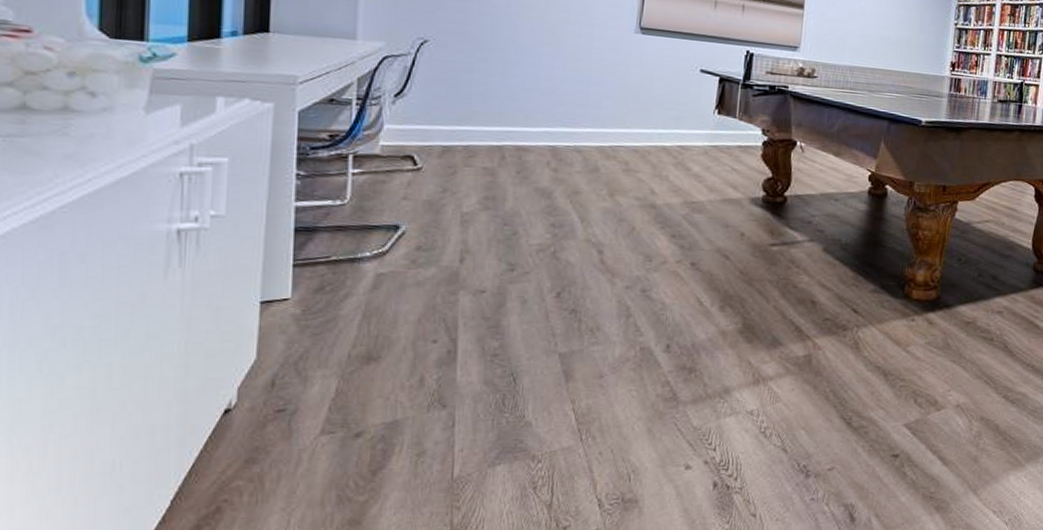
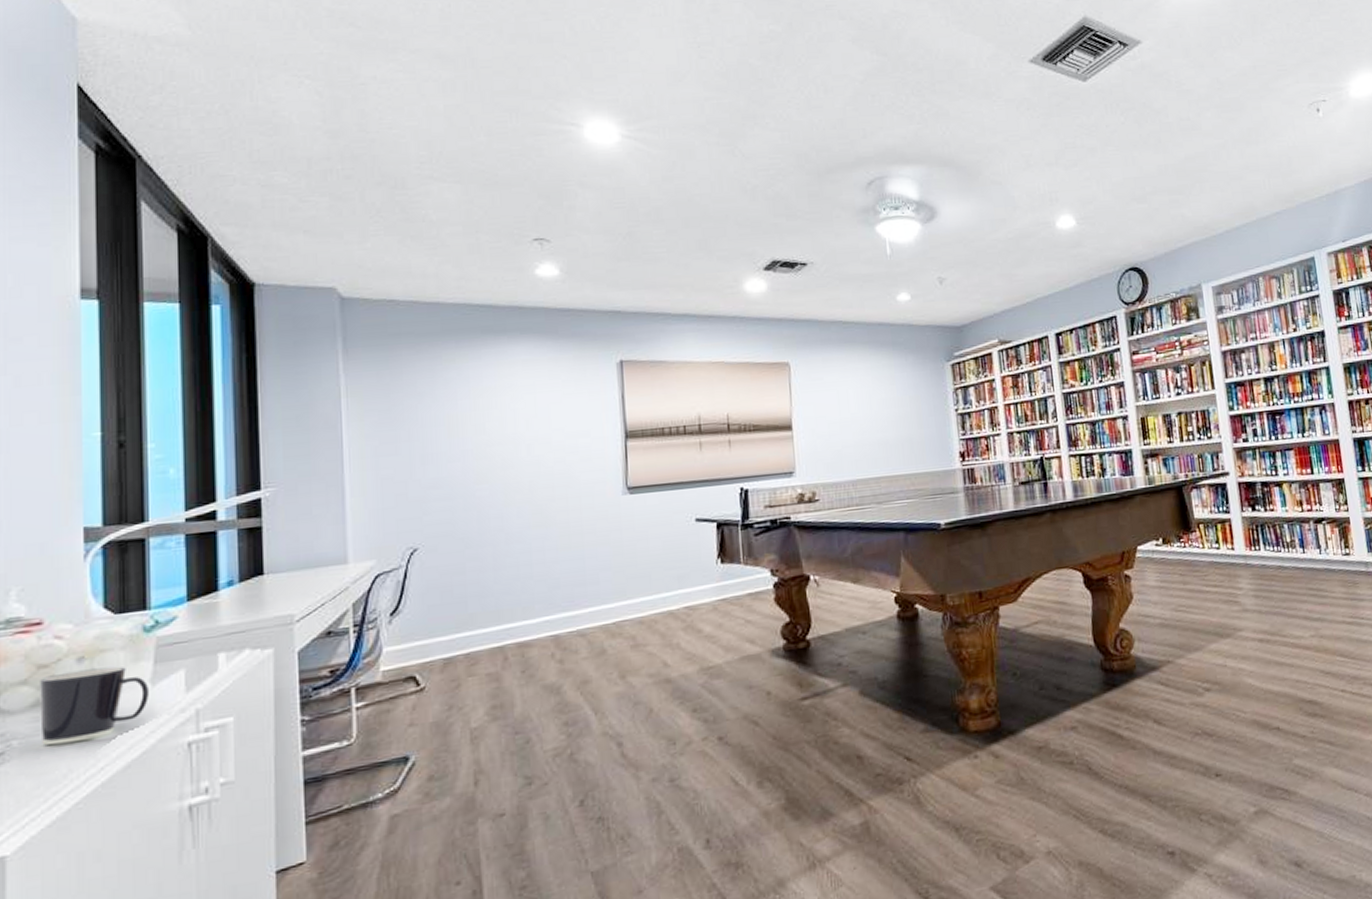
mug: none [26,83,142,152] -> present [40,666,149,746]

